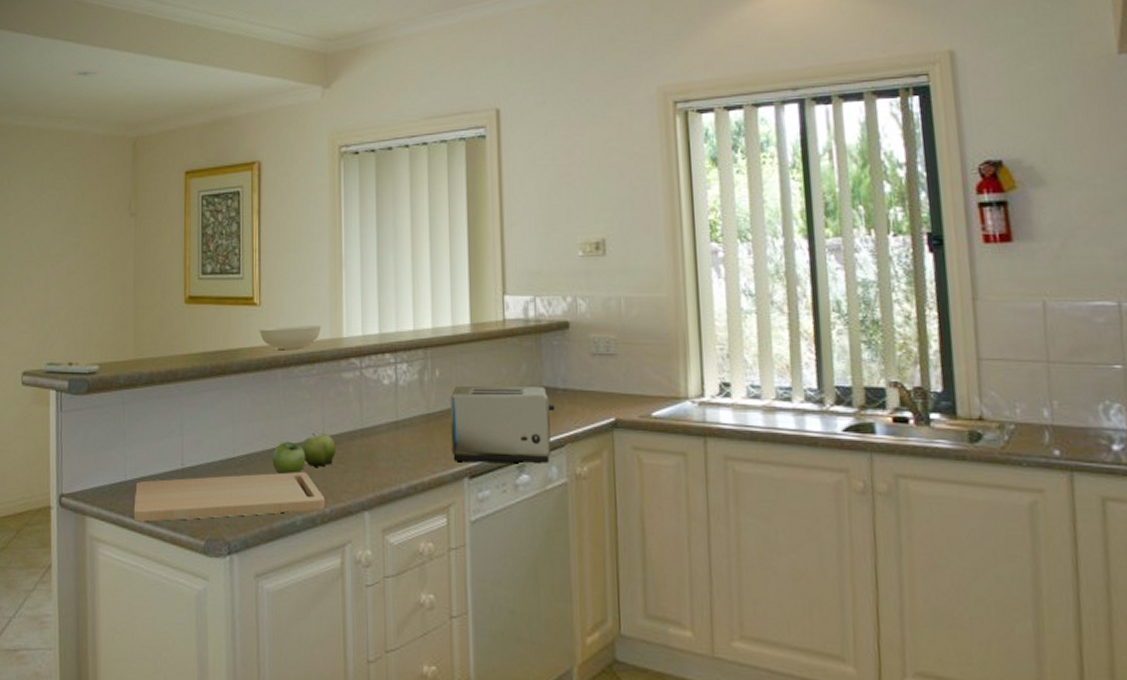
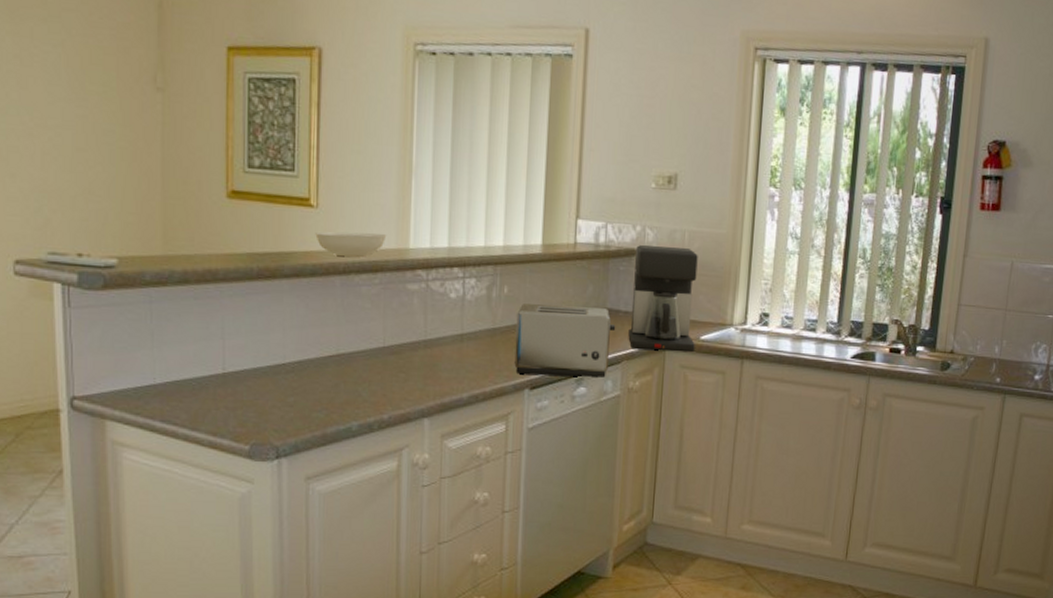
cutting board: present [133,472,326,522] -> none [164,379,384,427]
fruit: present [272,441,306,475] -> none [327,349,364,382]
fruit: present [302,432,336,467] -> none [360,341,397,375]
coffee maker: none [569,317,647,432] -> present [628,245,698,353]

